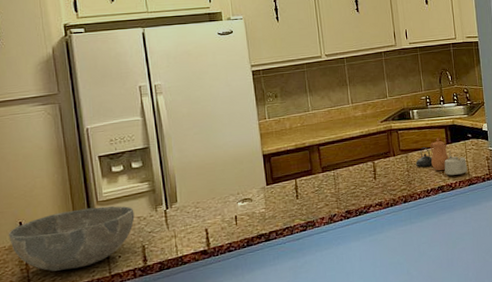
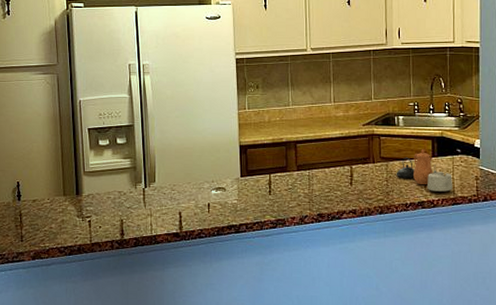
bowl: present [8,206,135,272] -> none [7,177,116,232]

